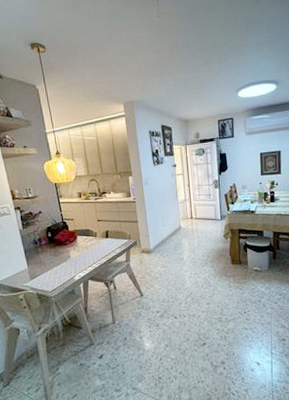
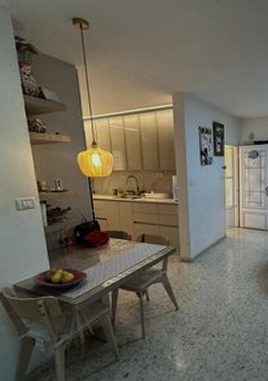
fruit bowl: none [13,264,61,285] -> present [33,267,88,290]

